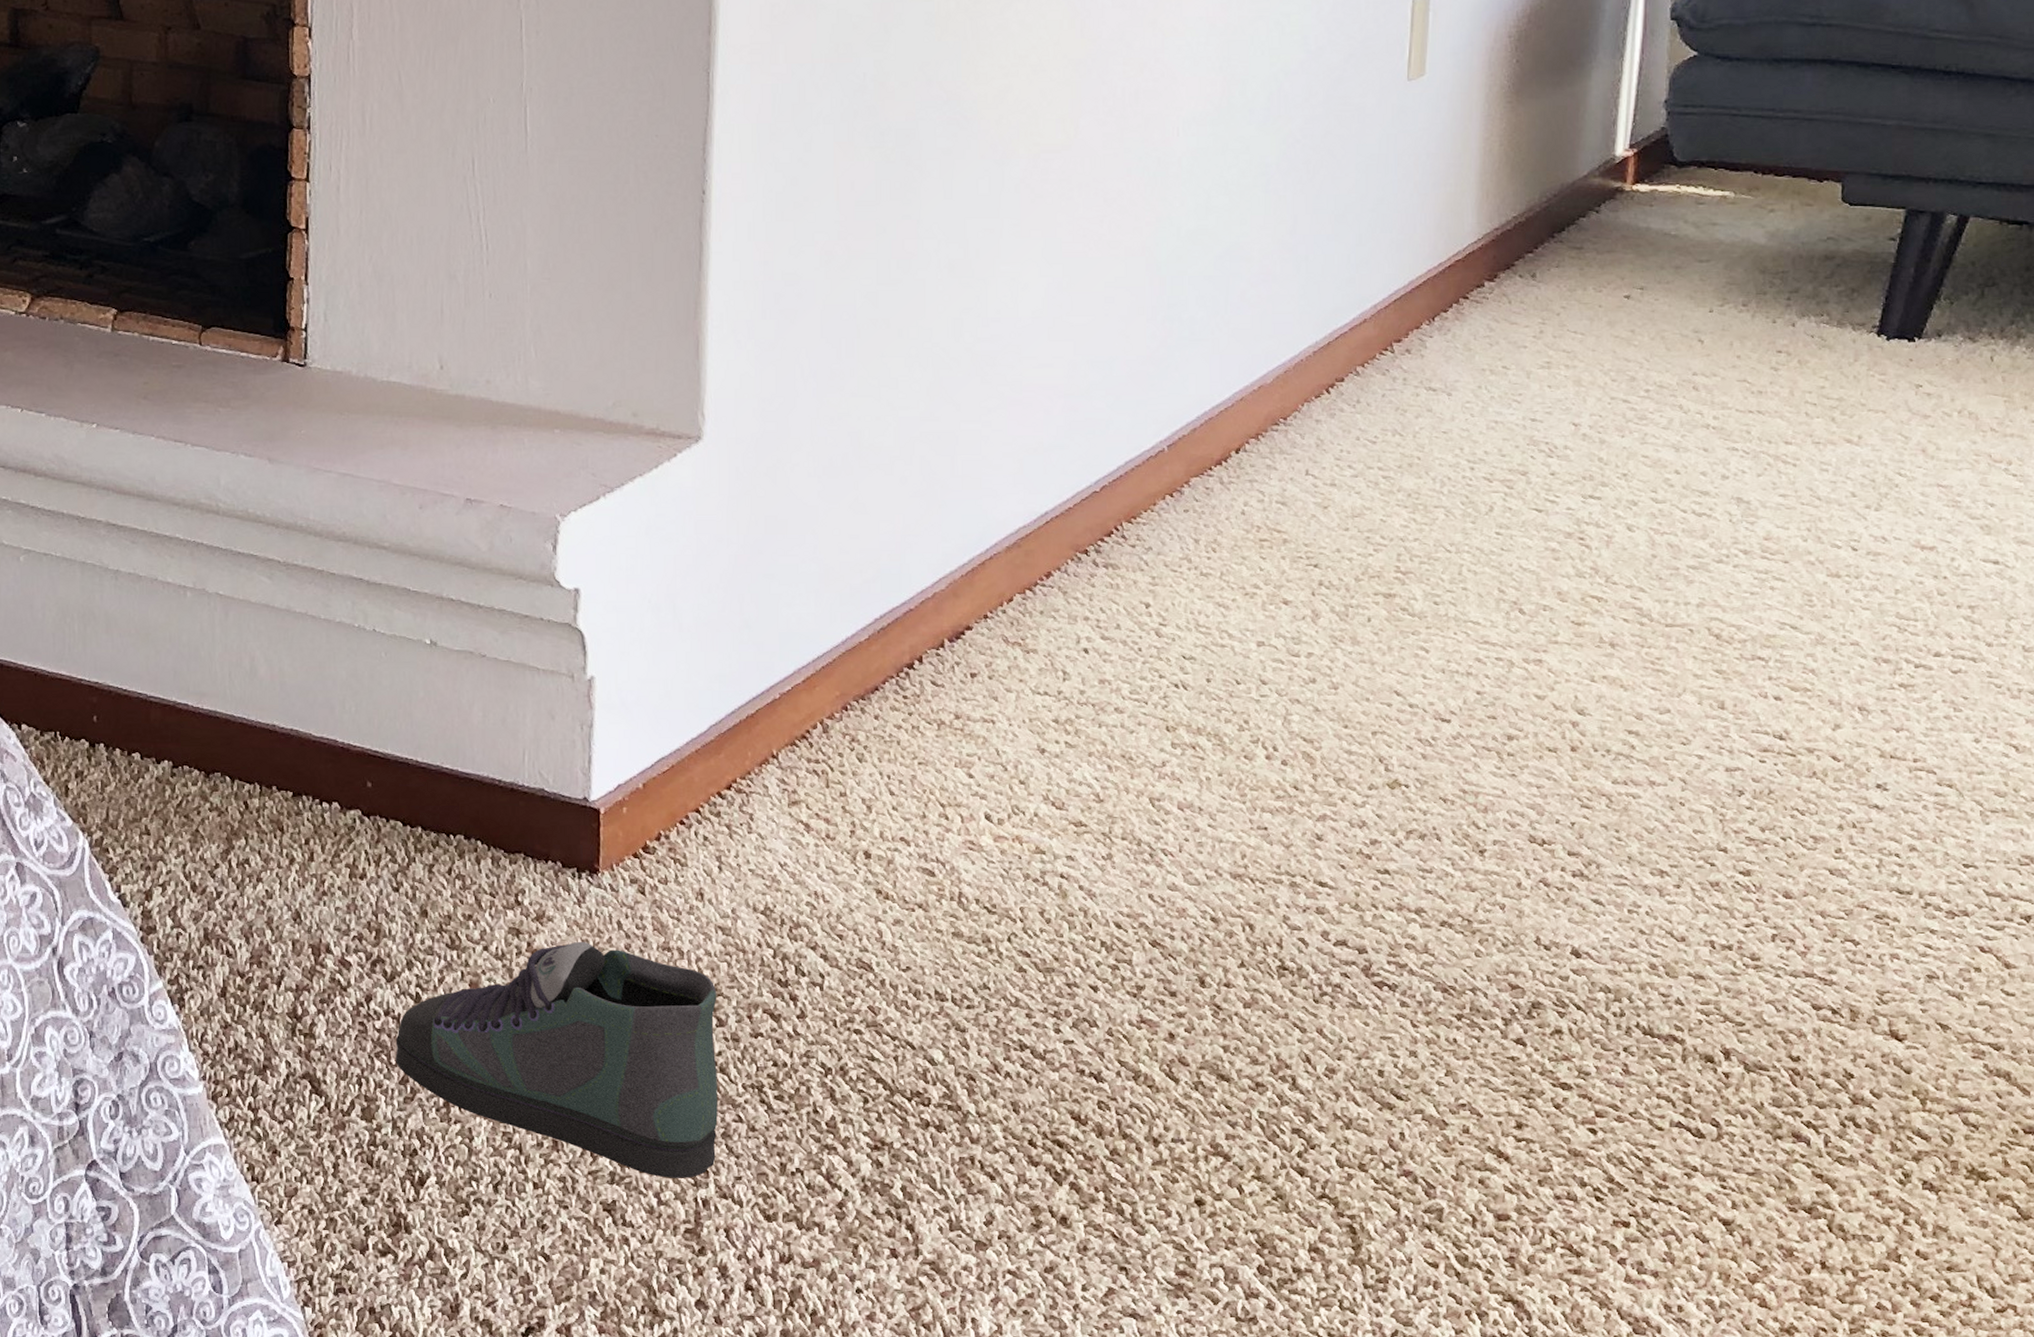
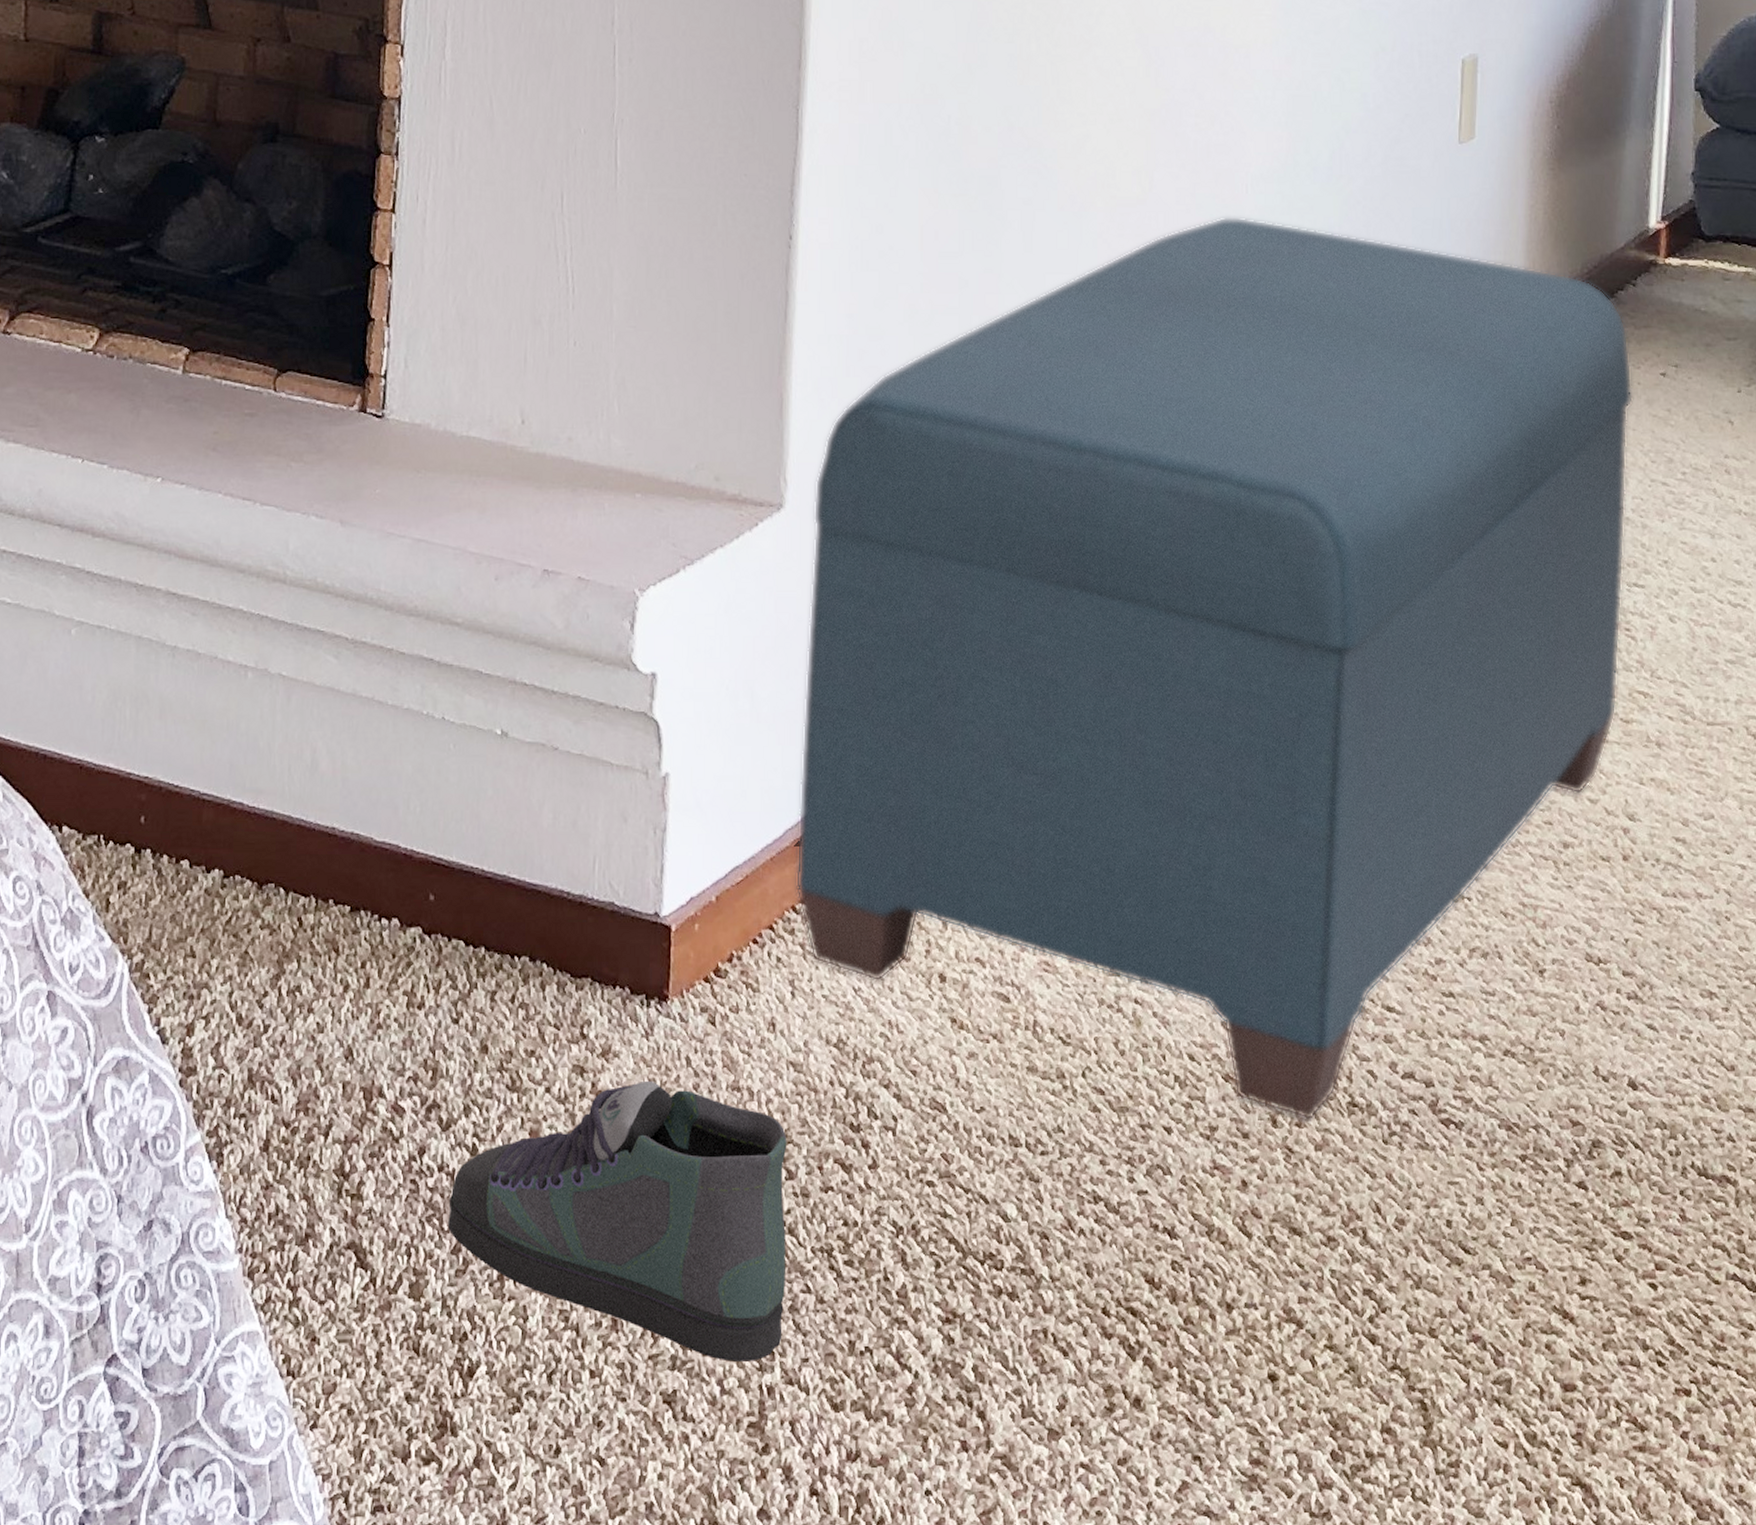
bench: none [720,159,1593,981] -> present [795,217,1633,1120]

